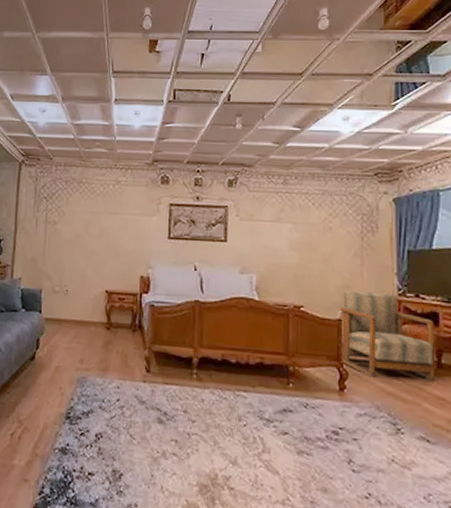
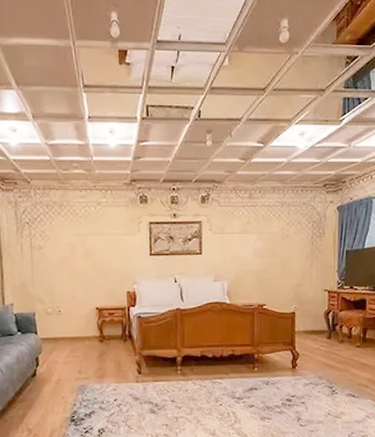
armchair: present [340,291,436,382] -> none [293,288,363,355]

